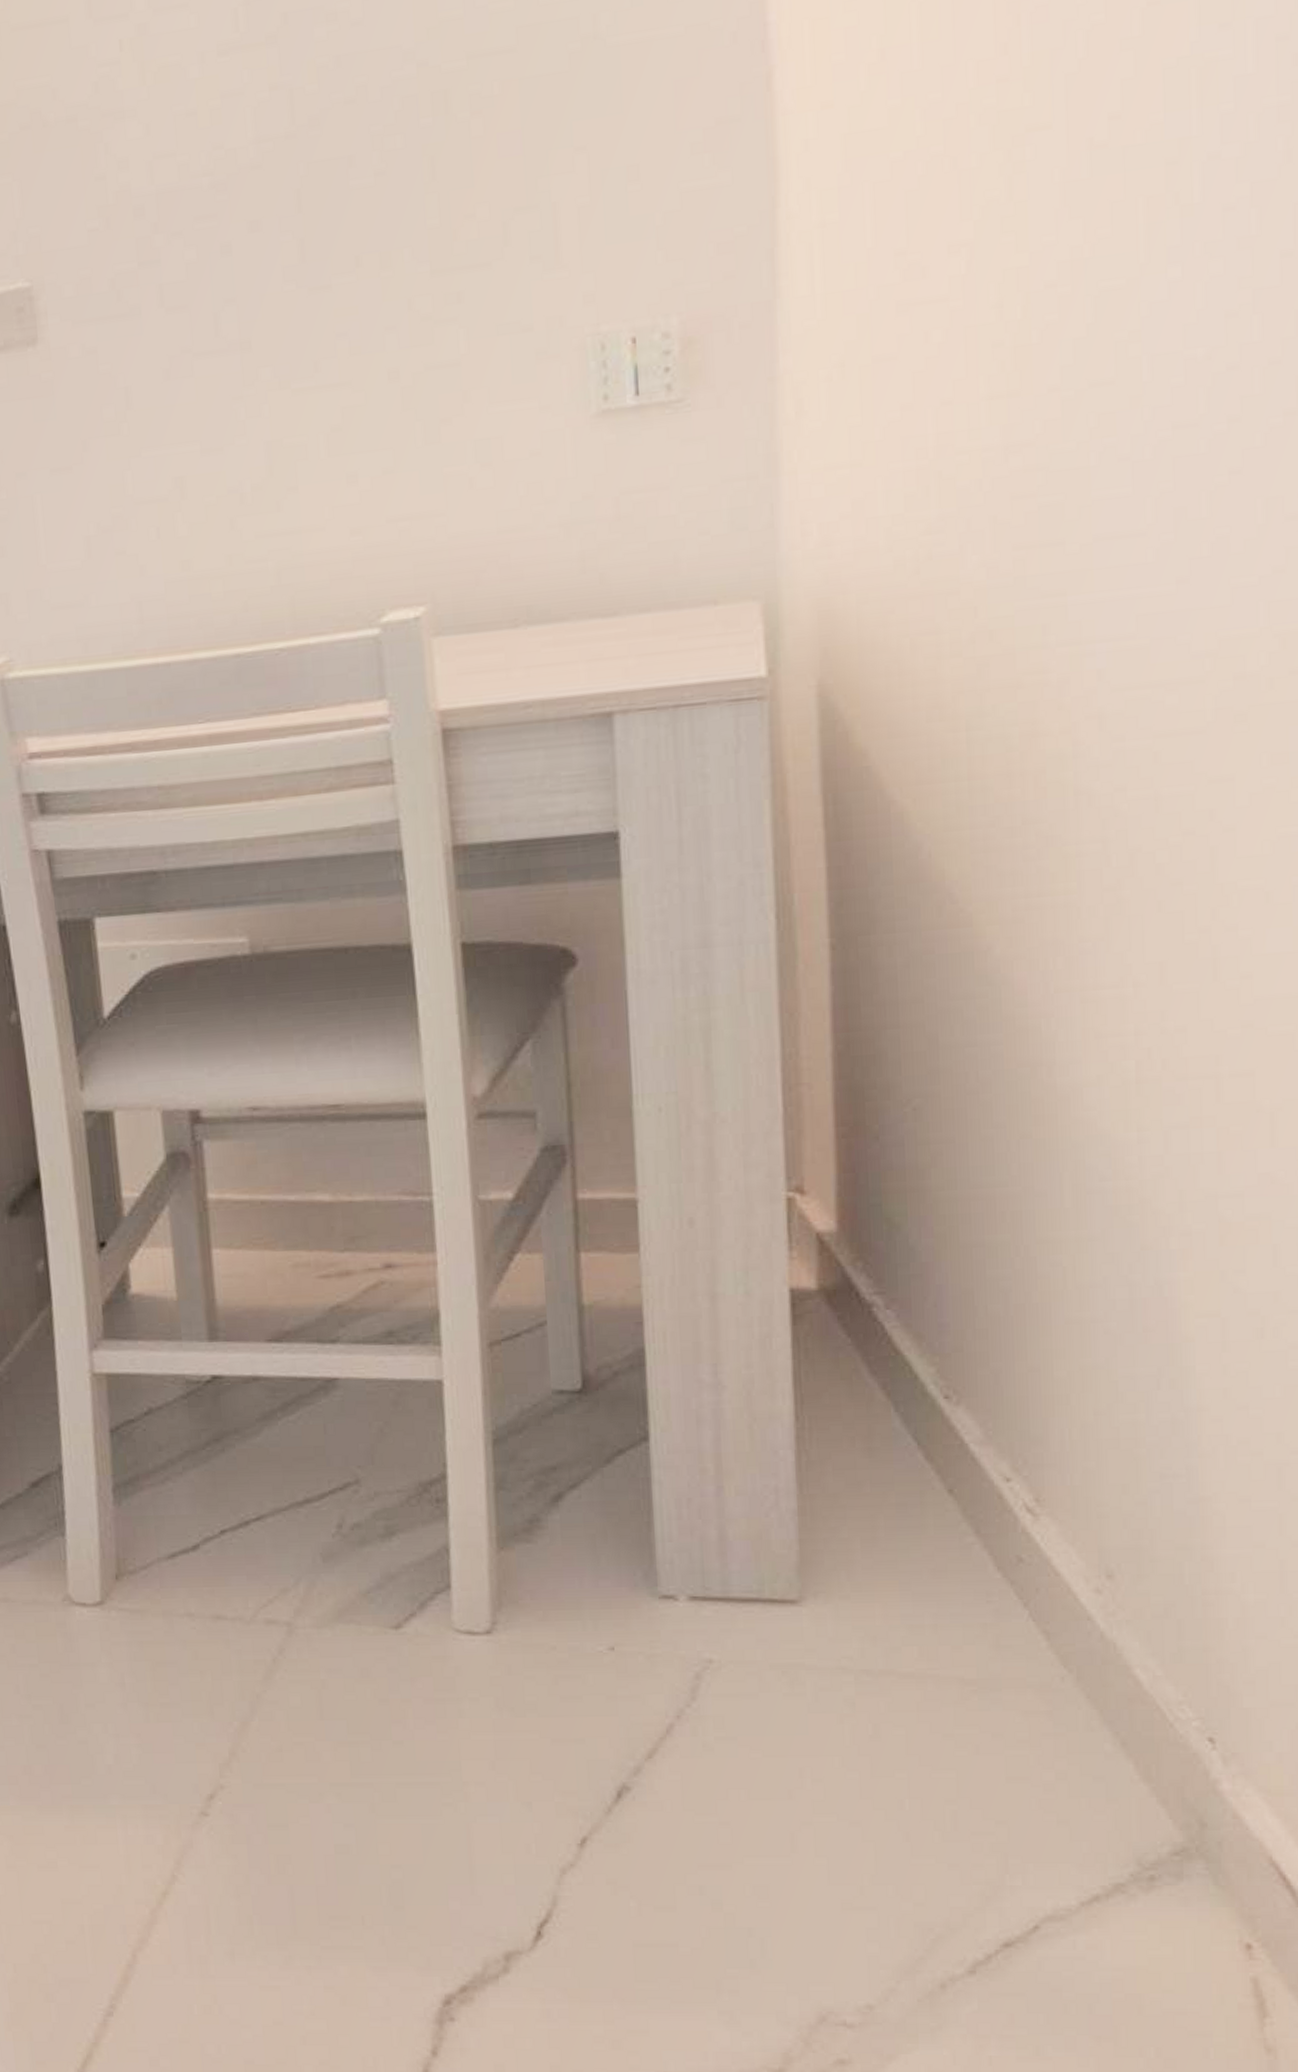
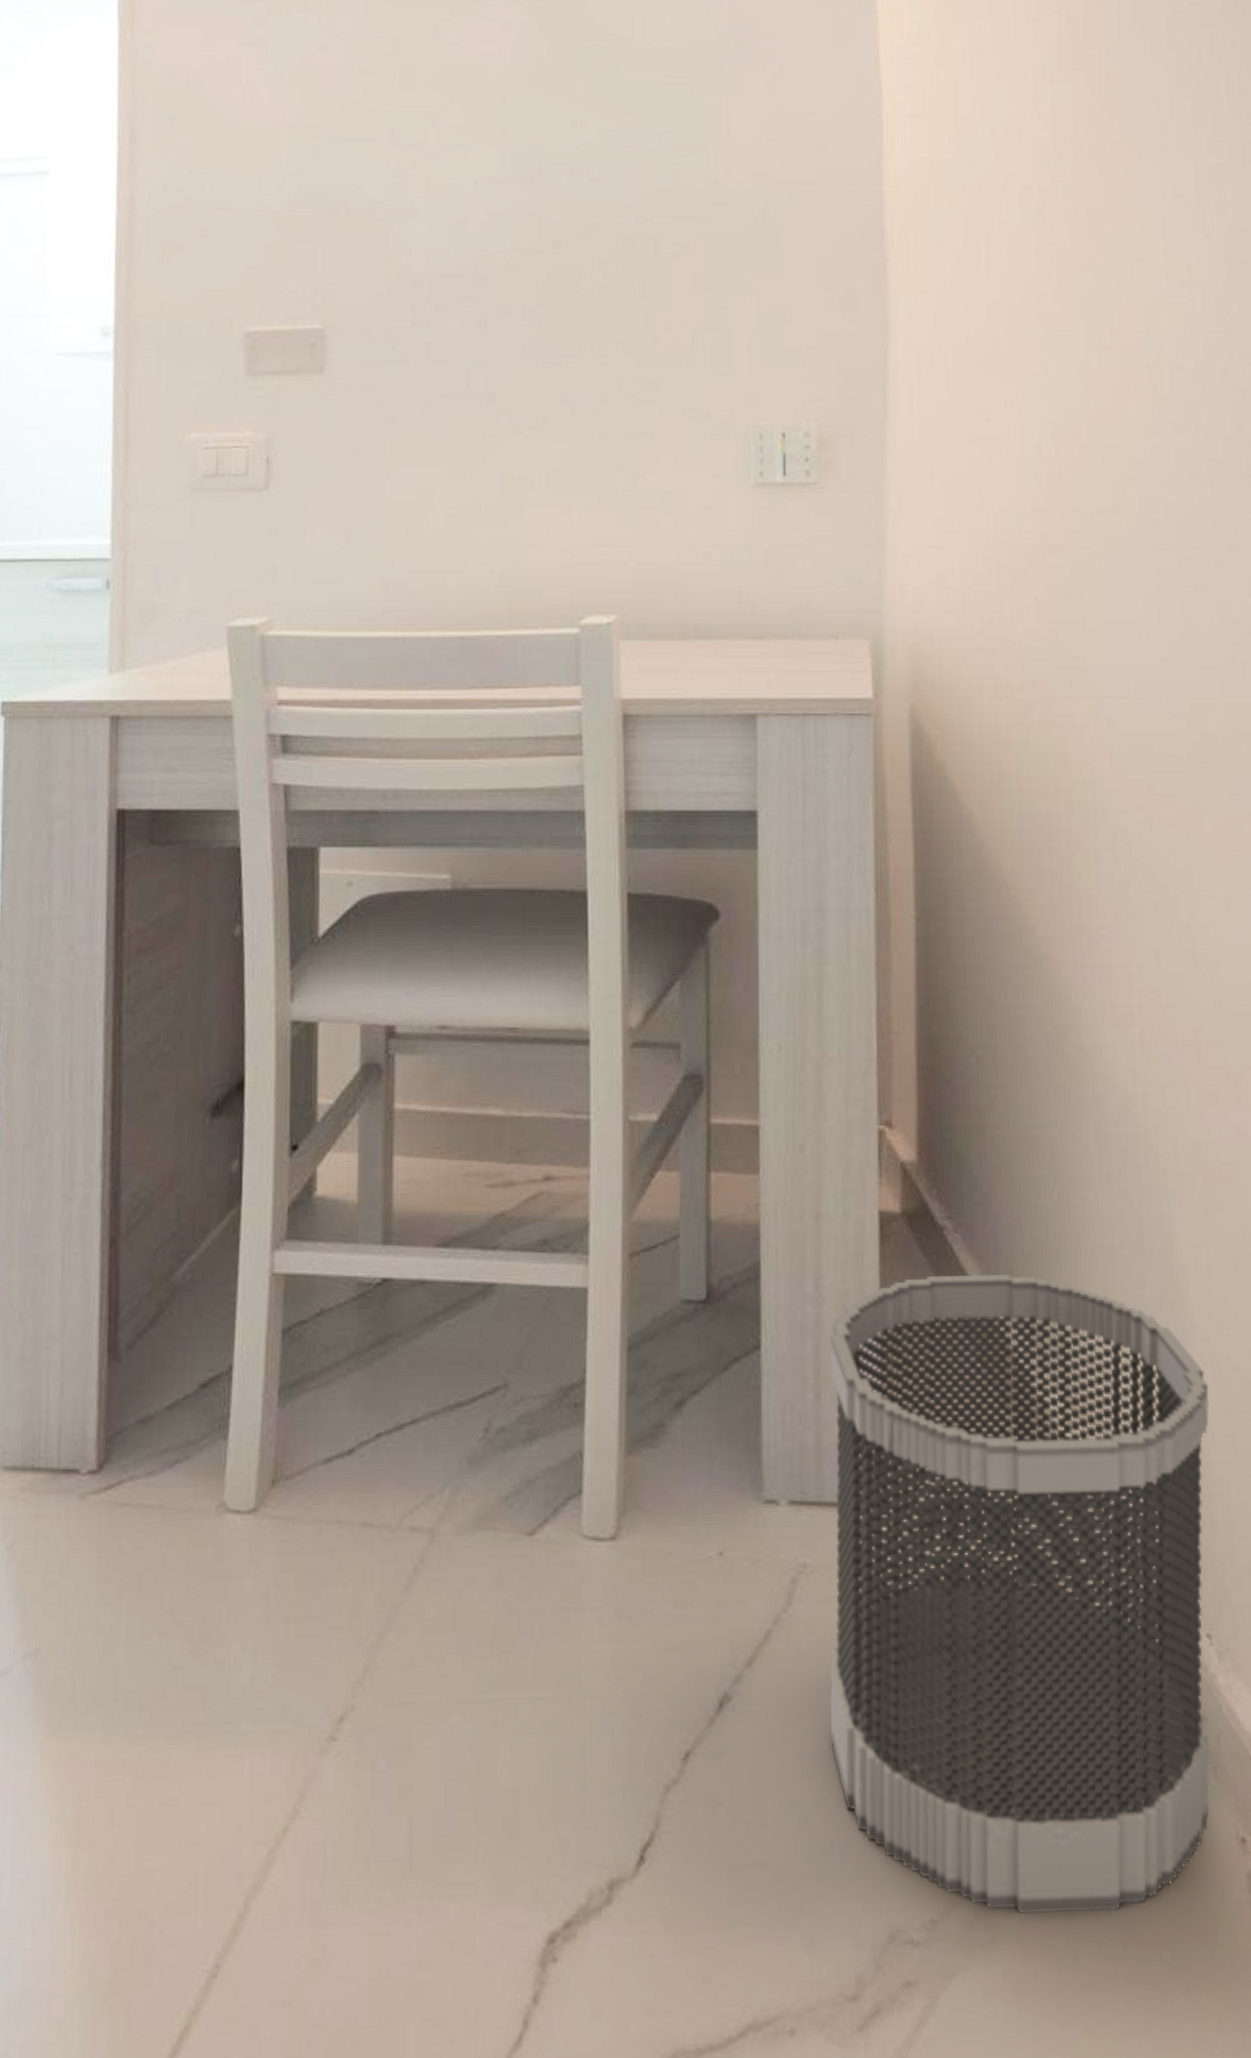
wastebasket: none [732,1353,1220,2006] -> present [829,1273,1210,1915]

